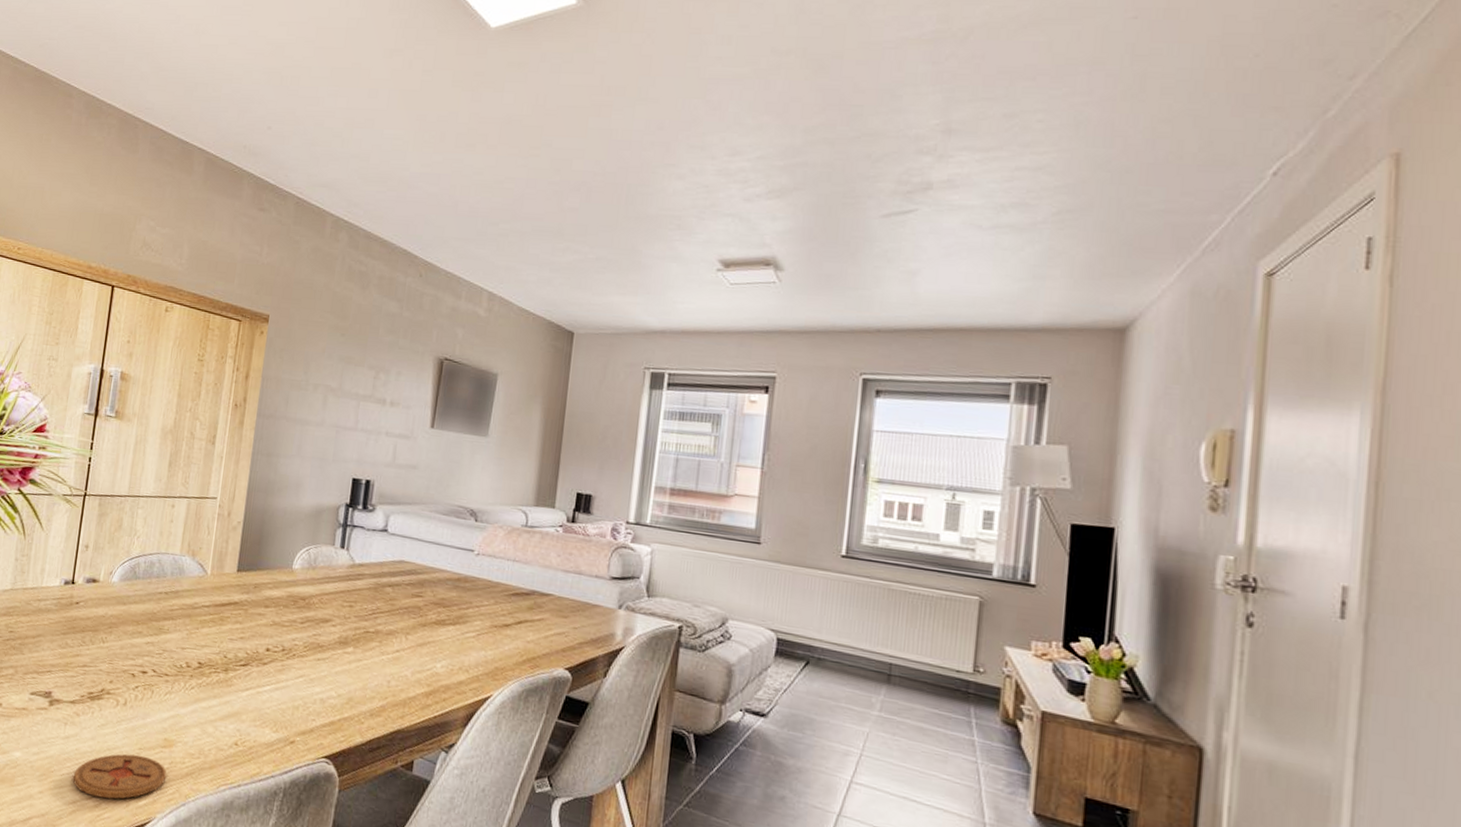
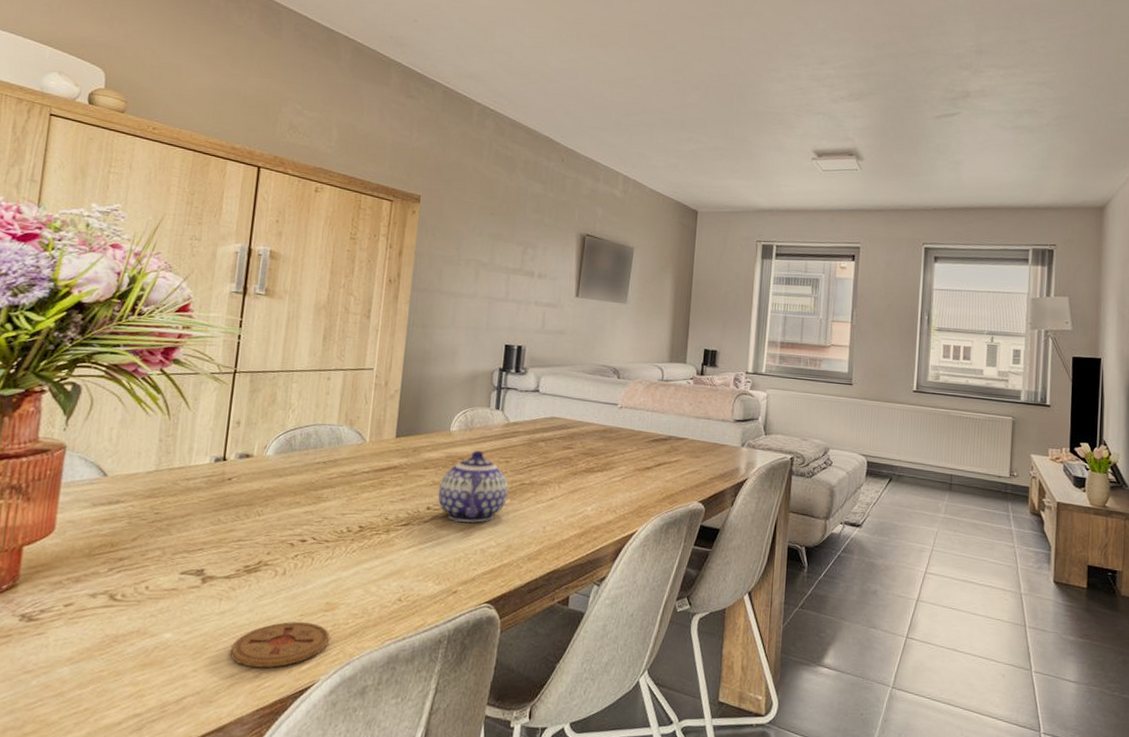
teapot: none [277,591,352,670] -> present [438,450,508,523]

